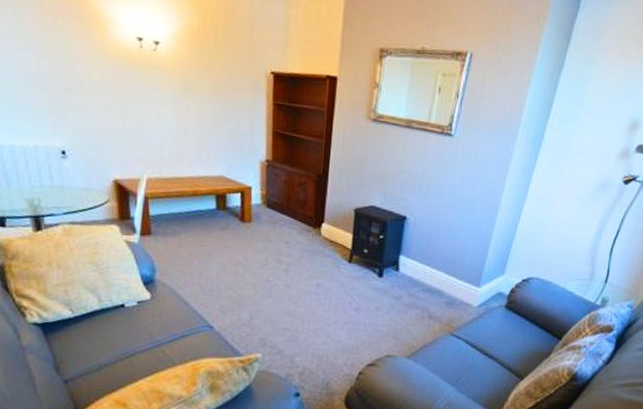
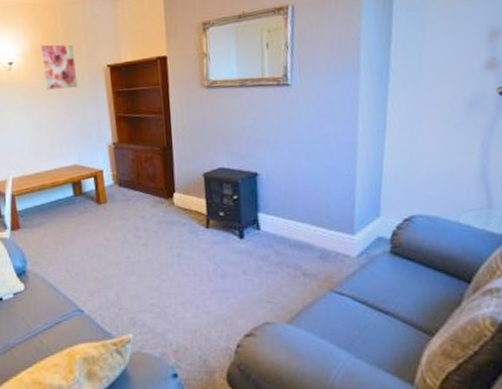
wall art: none [195,29,235,89] -> present [40,44,78,90]

